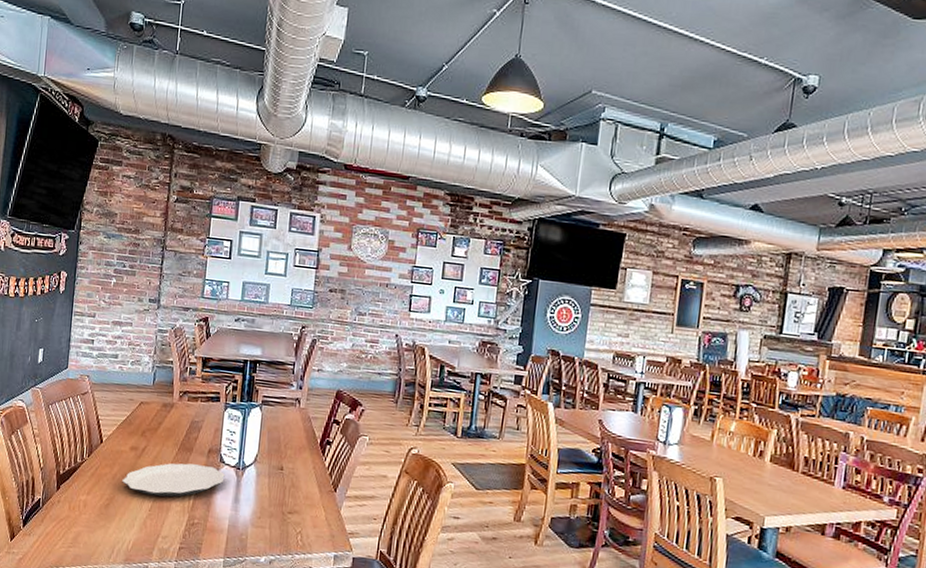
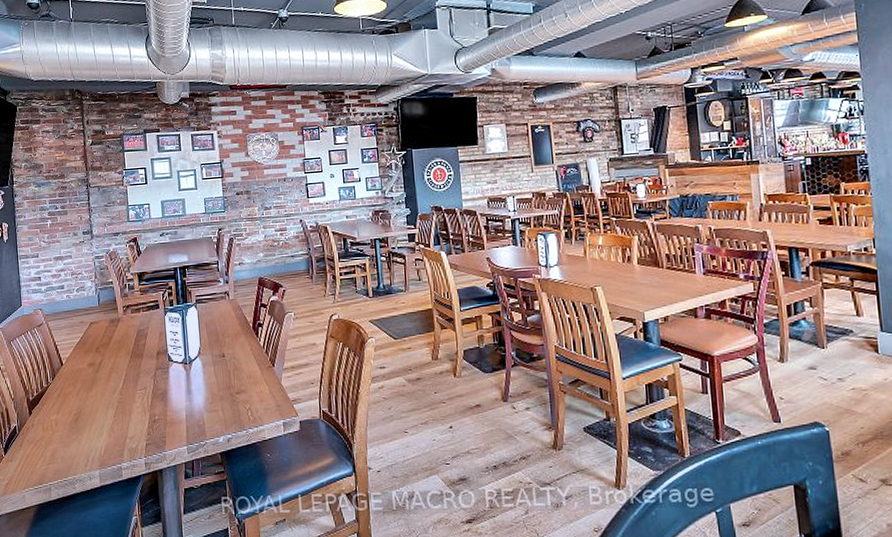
plate: present [122,463,225,497] -> none [86,367,175,403]

